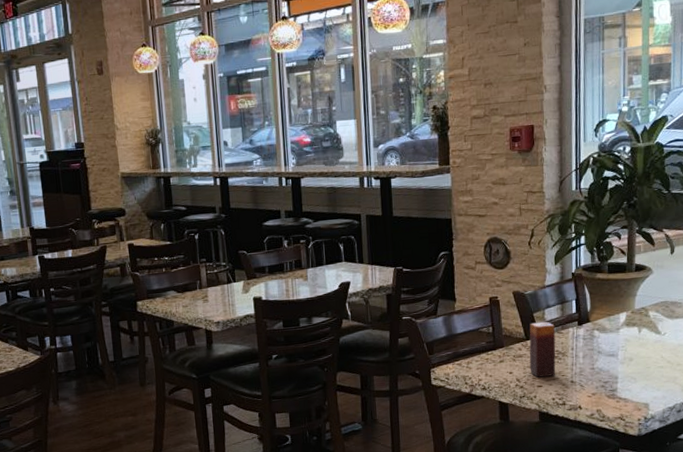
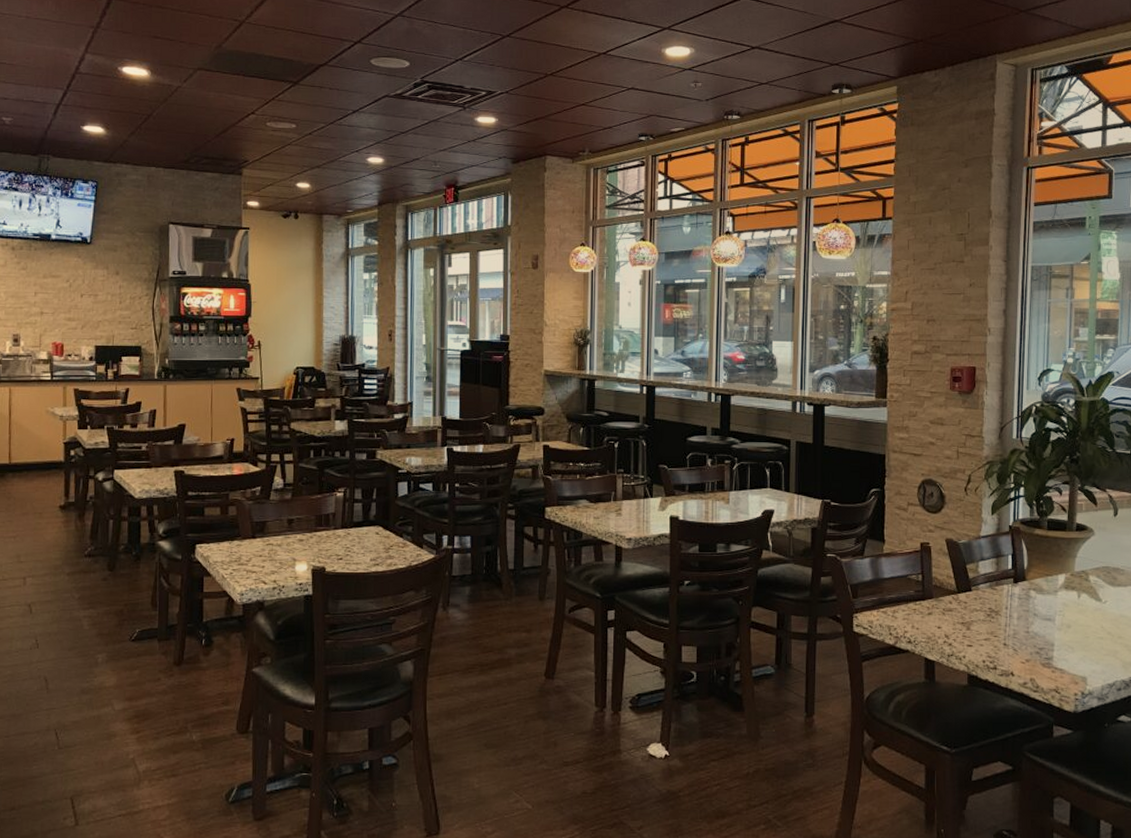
candle: present [529,321,556,378] -> none [960,575,989,636]

